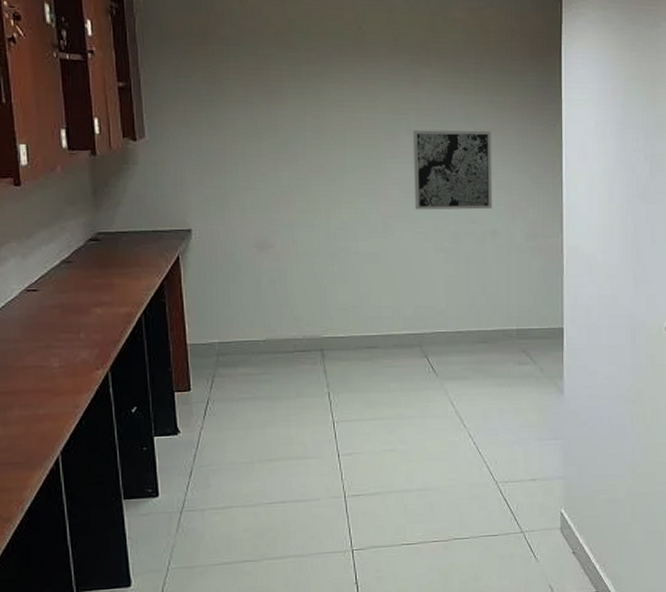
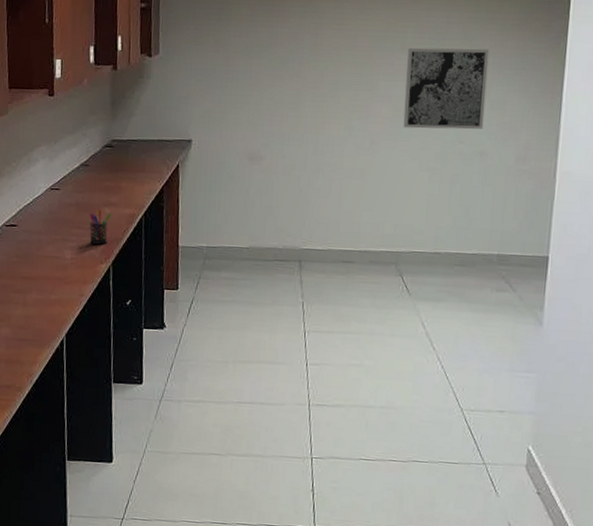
pen holder: none [77,309,105,349] -> present [89,209,112,245]

